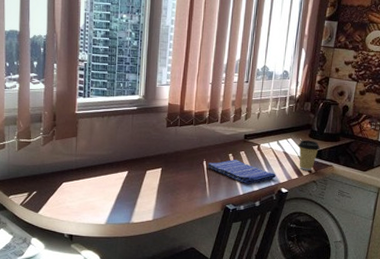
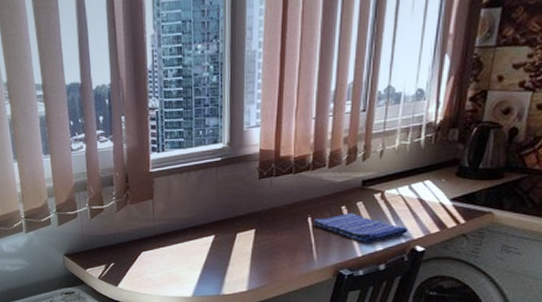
coffee cup: present [298,140,320,171] -> none [440,180,473,221]

